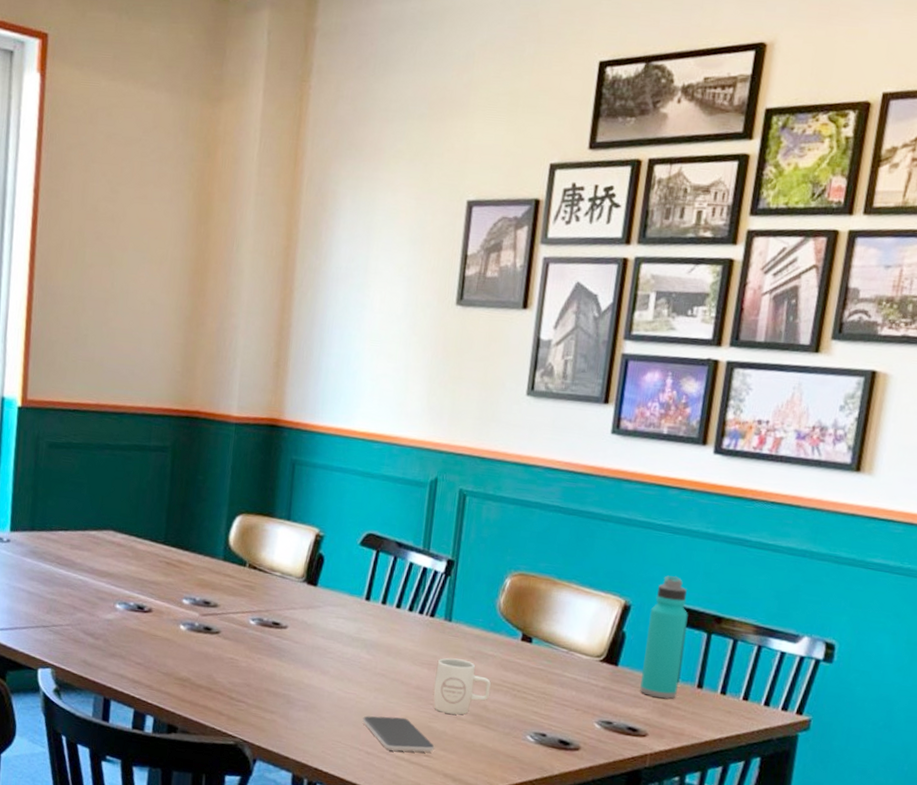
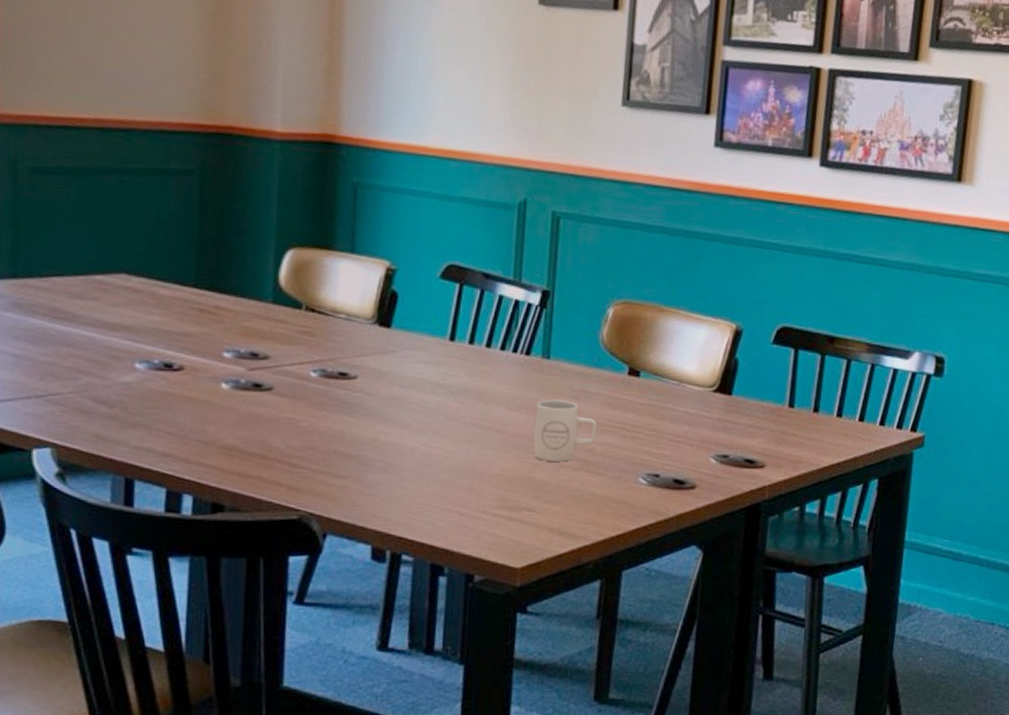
smartphone: present [362,716,435,752] -> none [453,470,537,508]
water bottle: present [640,575,688,699] -> none [755,296,801,427]

